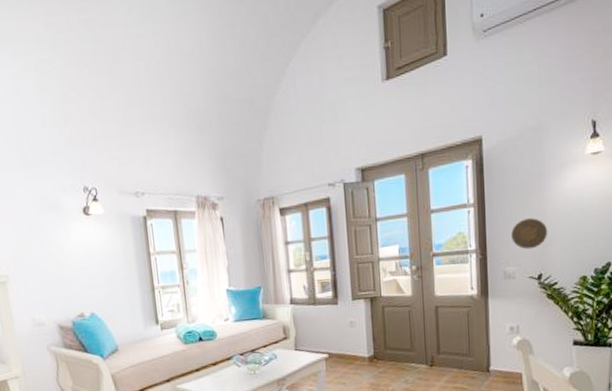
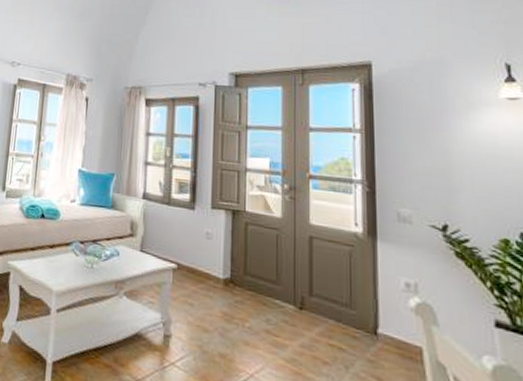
decorative plate: present [511,218,548,250] -> none [407,156,455,193]

